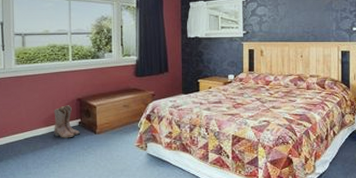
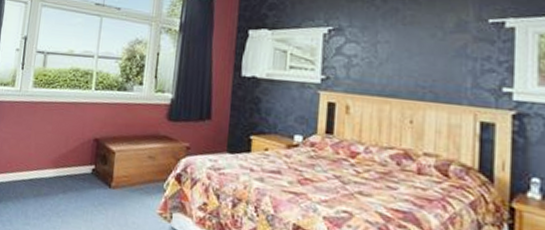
boots: present [54,105,80,138] -> none [62,145,92,188]

